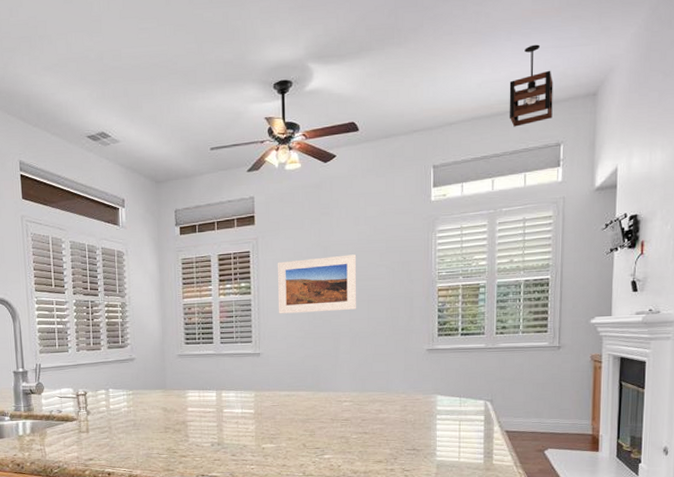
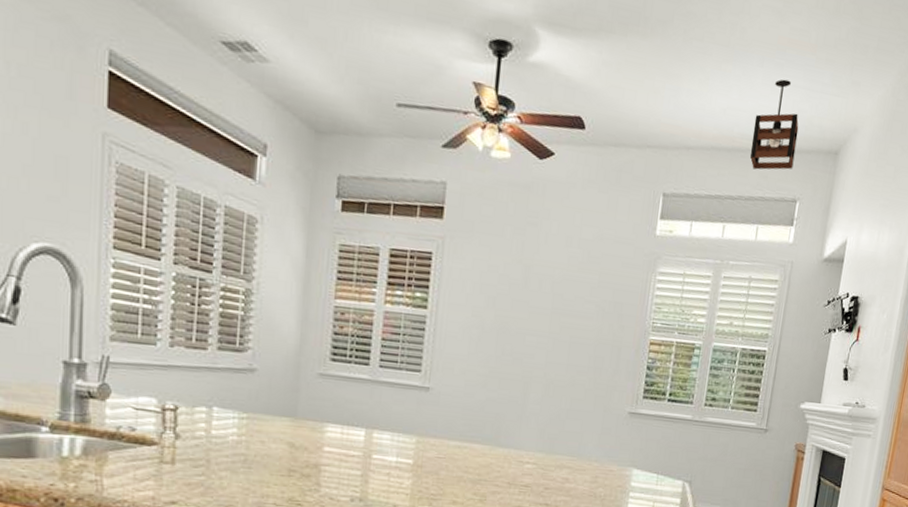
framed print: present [277,254,357,314] -> none [459,273,564,351]

